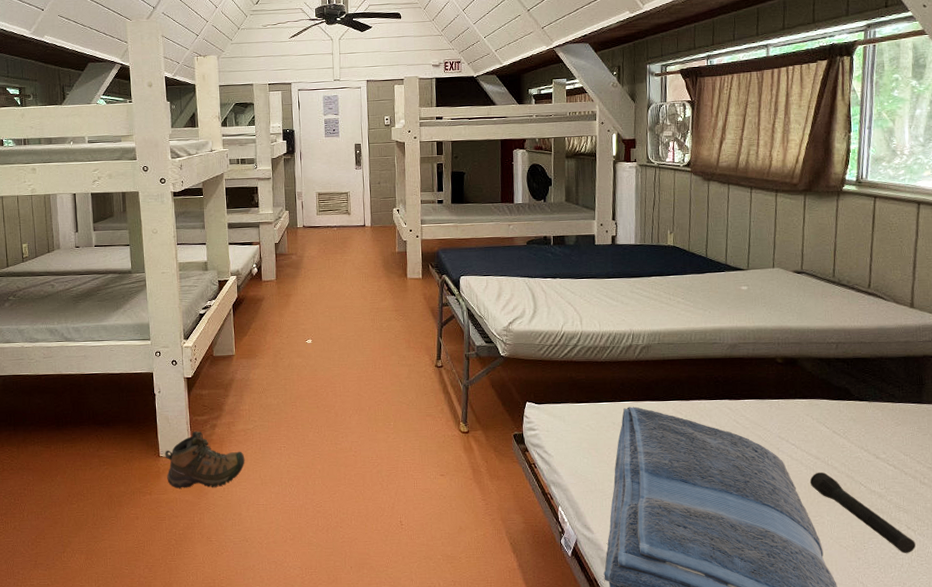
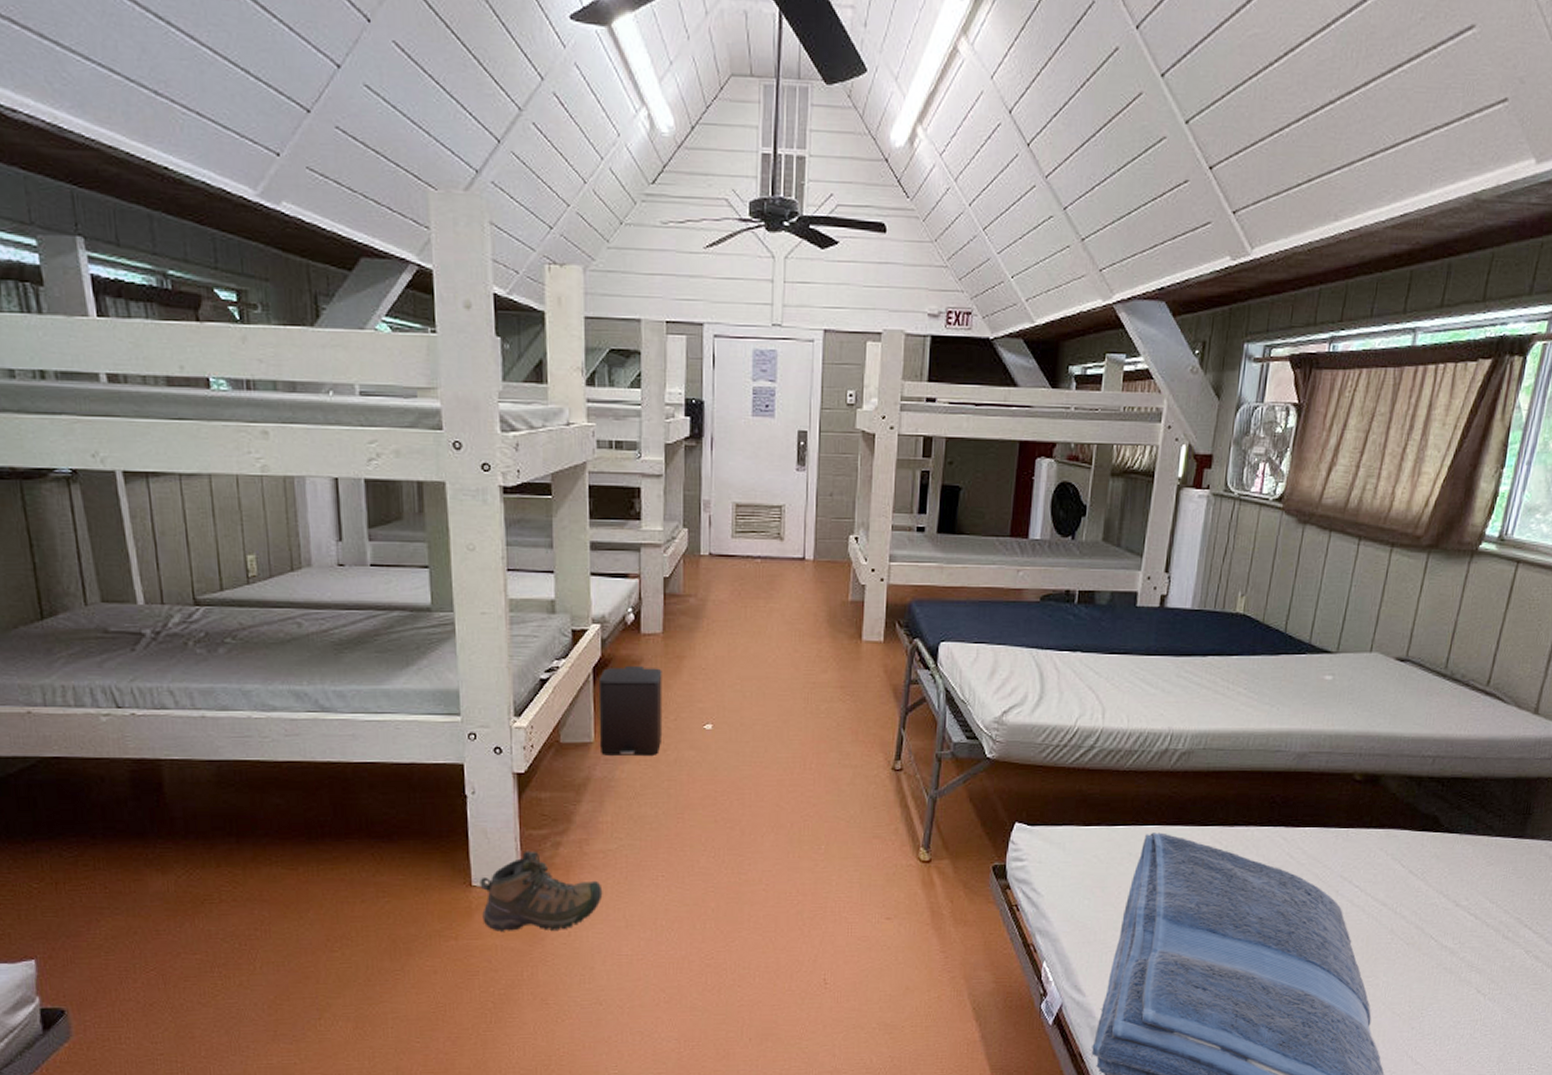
pedal bin: none [236,302,279,364] -> present [598,666,663,756]
flashlight: present [809,472,916,553] -> none [1369,921,1483,1022]

